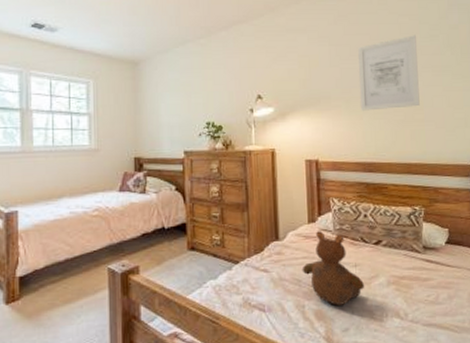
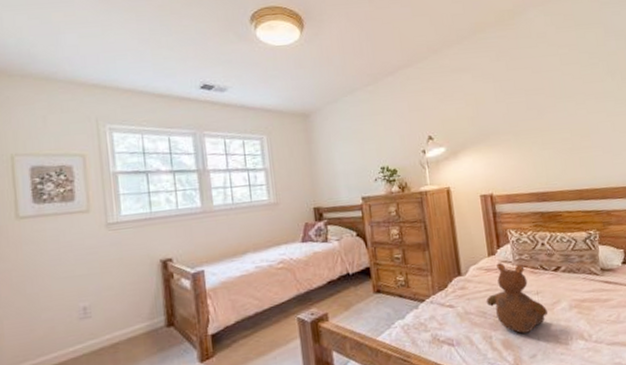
wall art: present [358,35,420,111] -> none [522,64,586,143]

